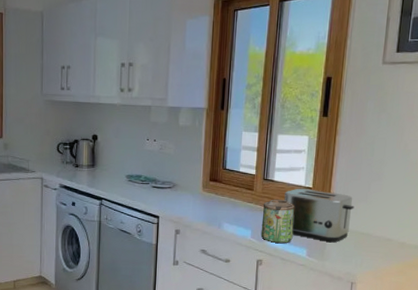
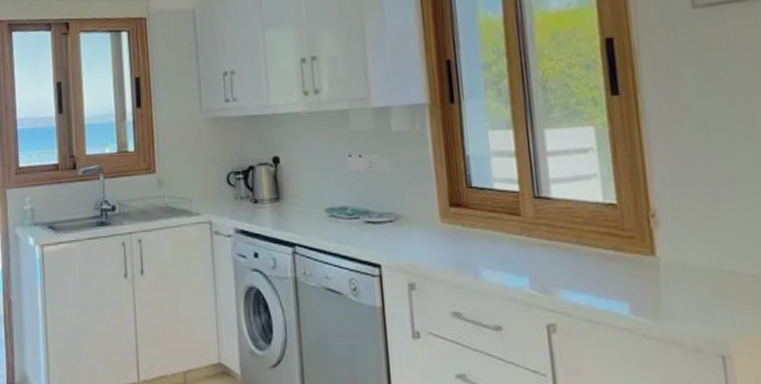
canister: present [260,199,294,244] -> none [540,225,601,297]
toaster: present [284,188,355,243] -> none [572,205,698,290]

